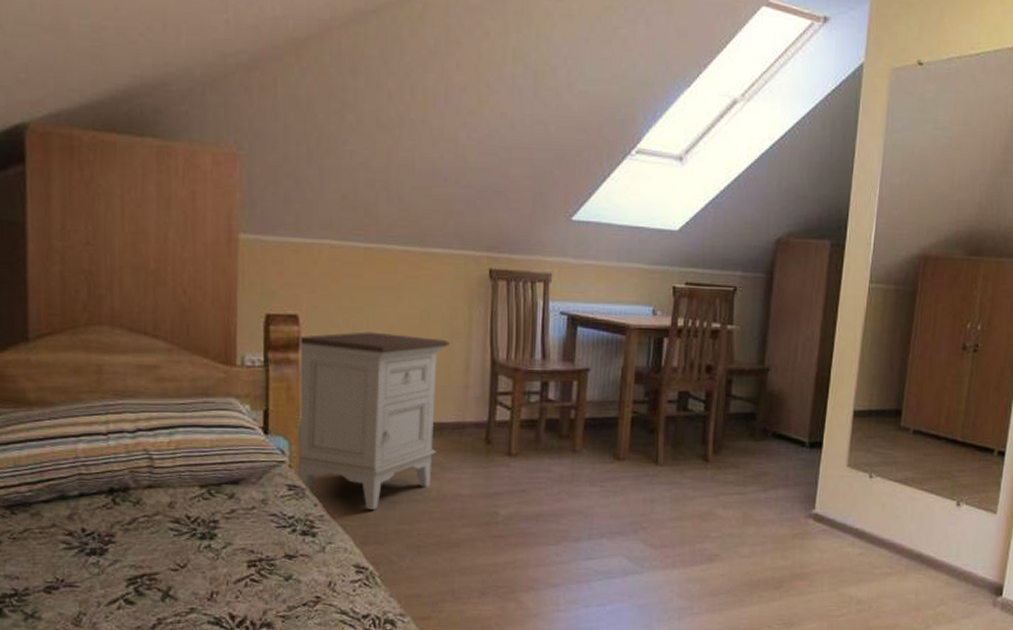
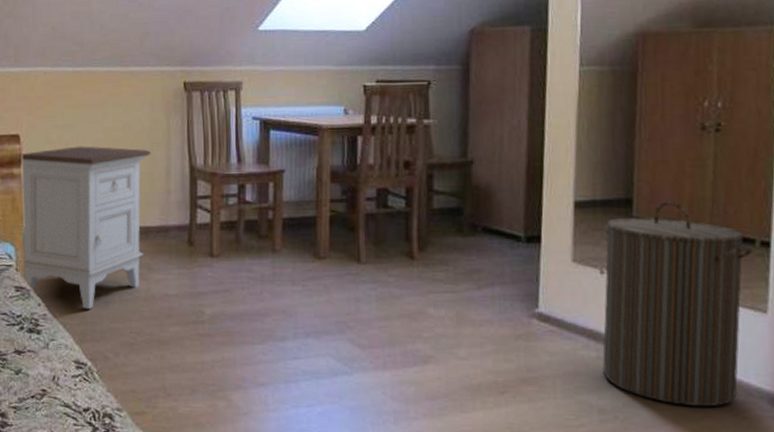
laundry hamper: none [864,413,992,595] -> present [603,201,753,406]

